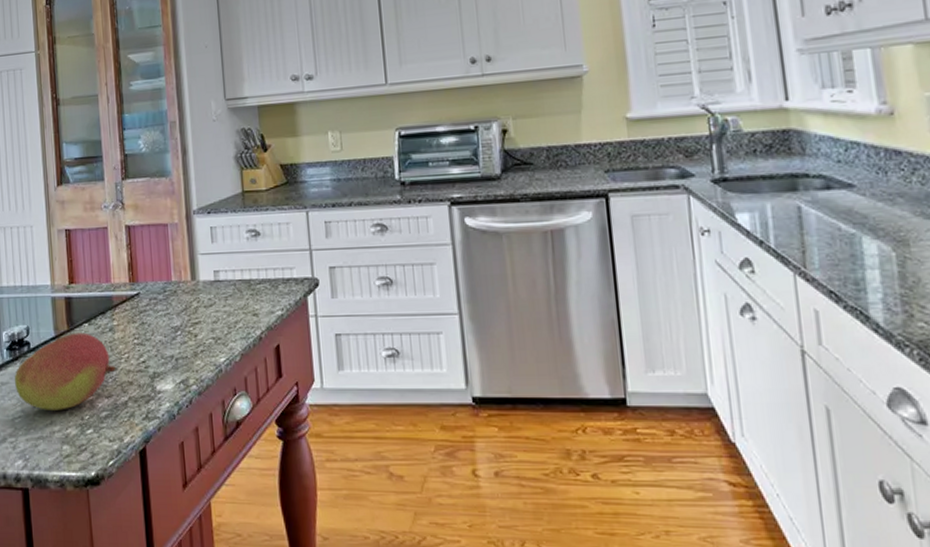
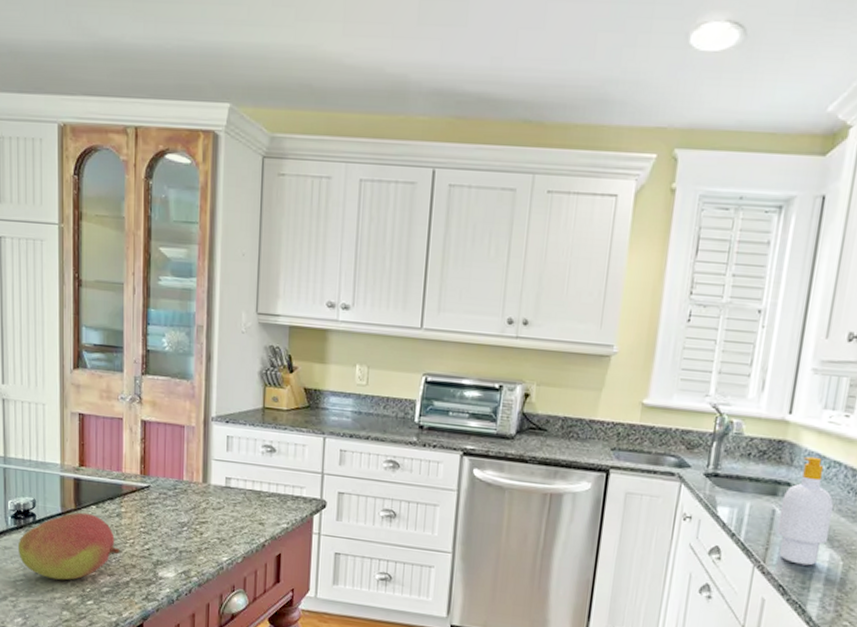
soap bottle: none [804,140,869,264] -> present [777,456,834,566]

